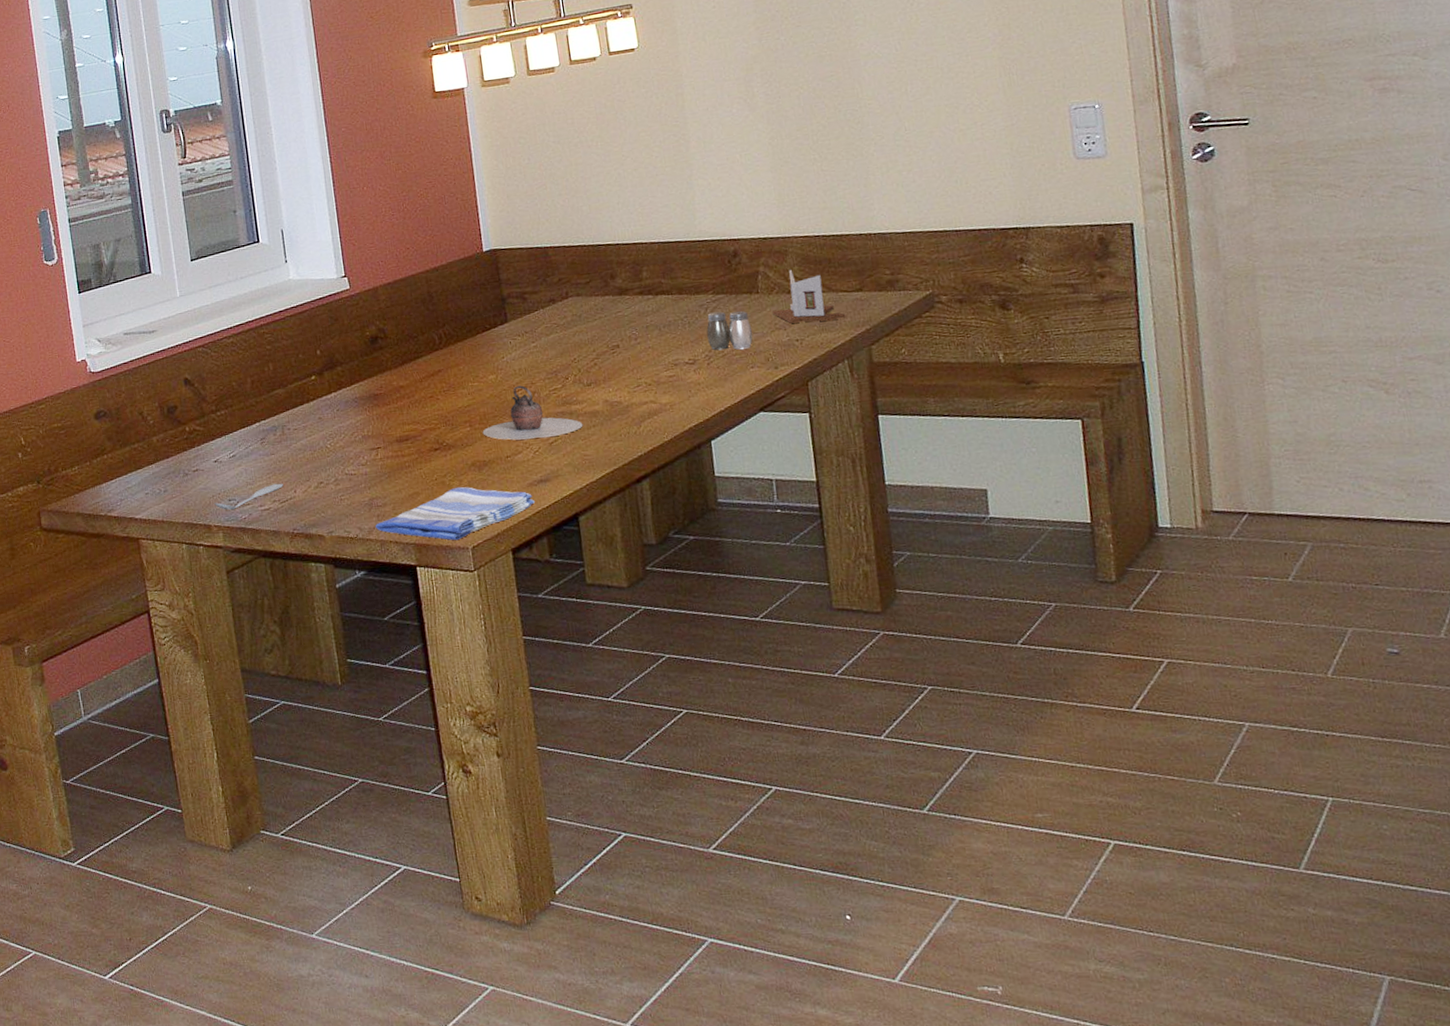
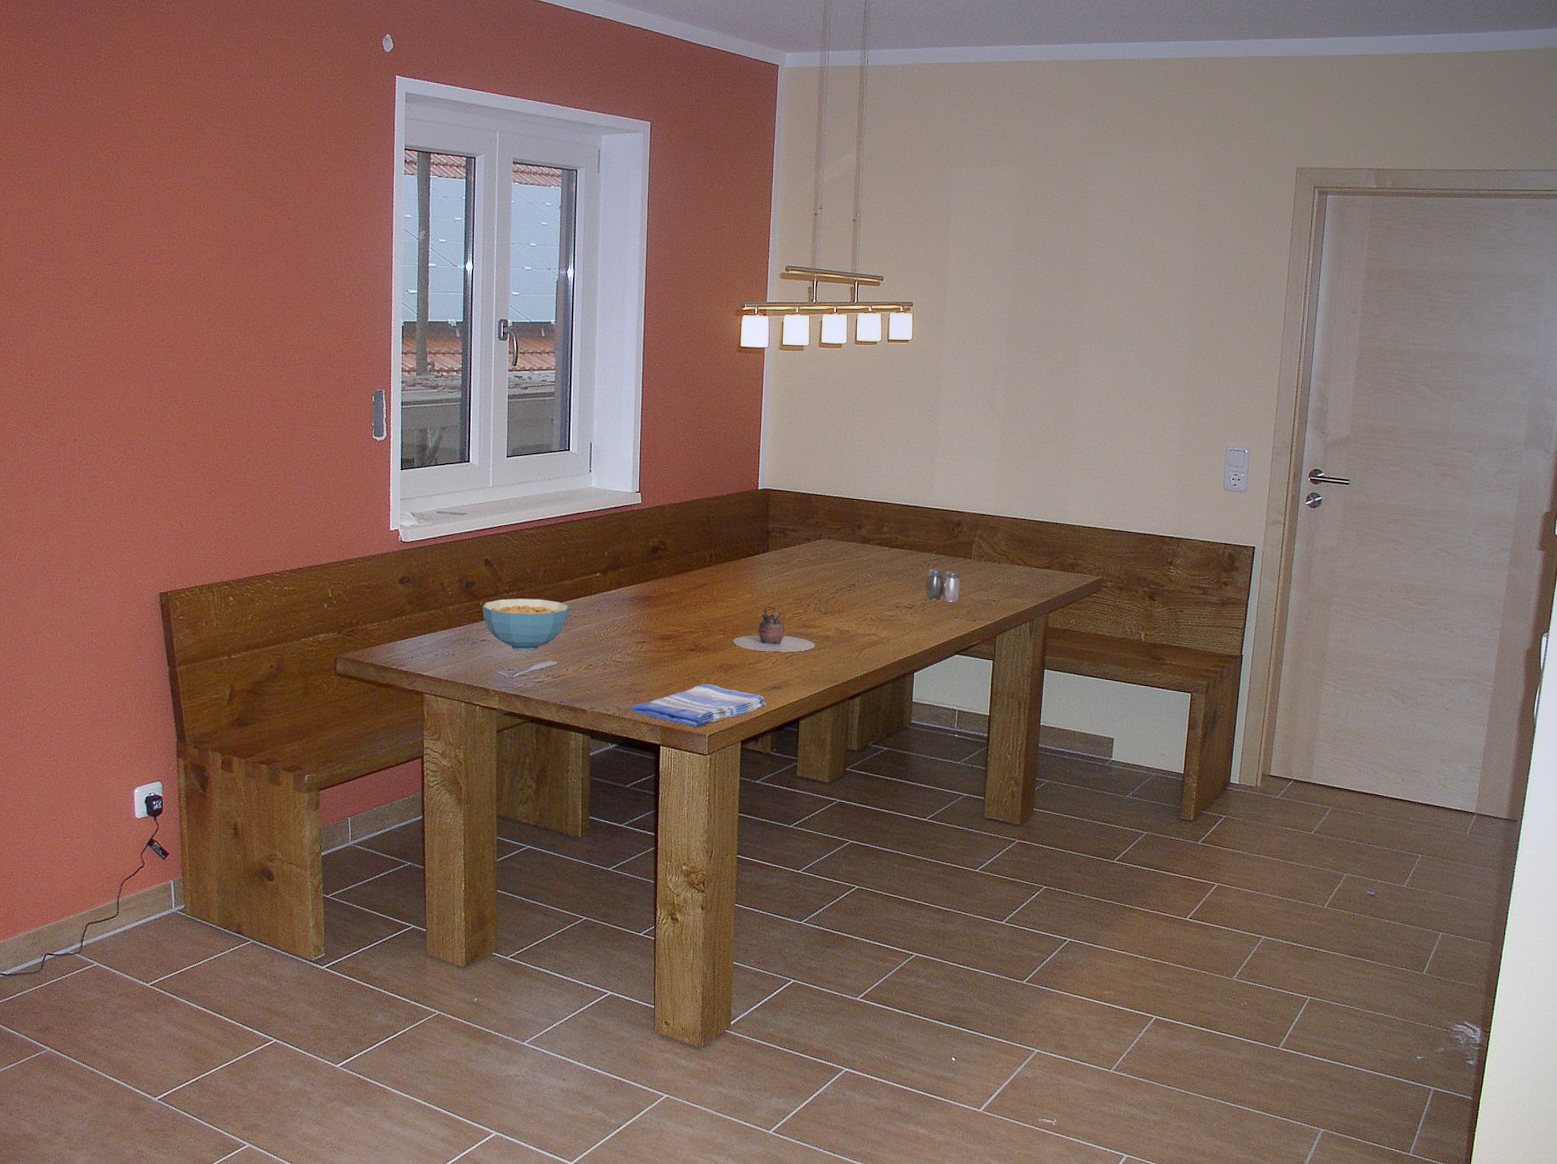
cereal bowl: none [188,414,287,477] -> present [482,598,570,651]
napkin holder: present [772,269,846,323] -> none [979,543,1034,589]

